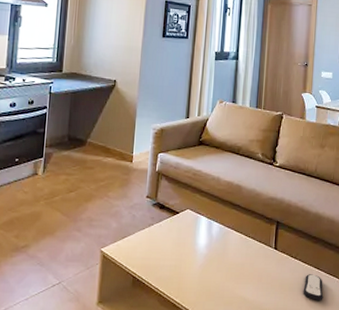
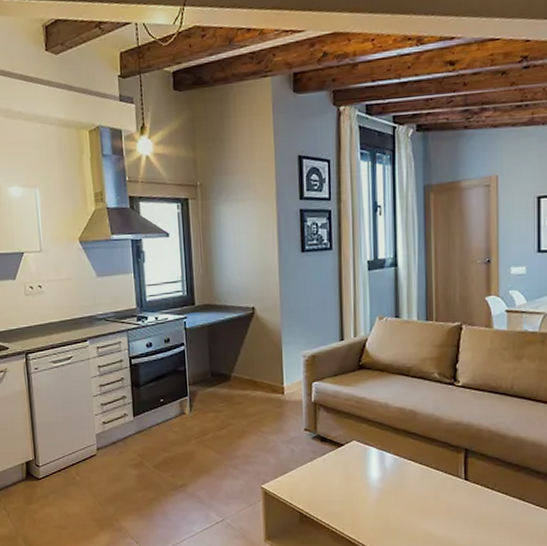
remote control: present [303,274,324,301] -> none [506,507,533,537]

